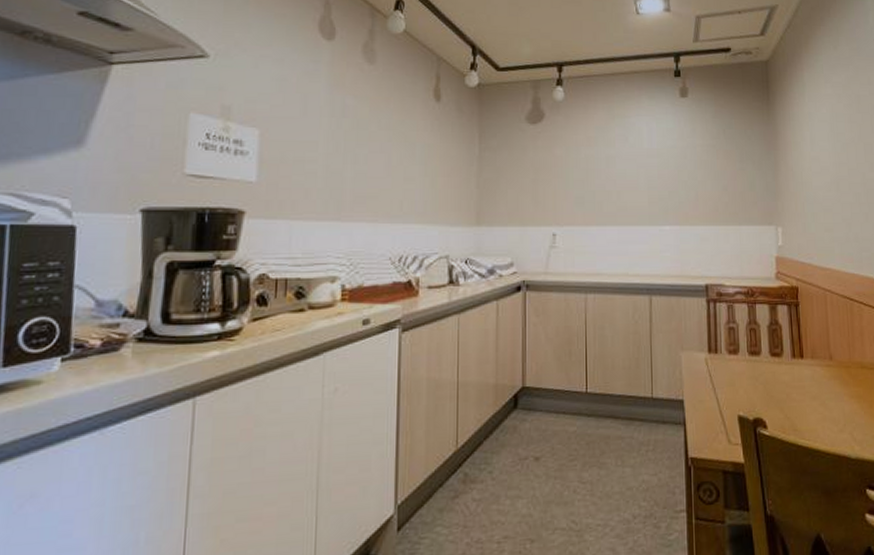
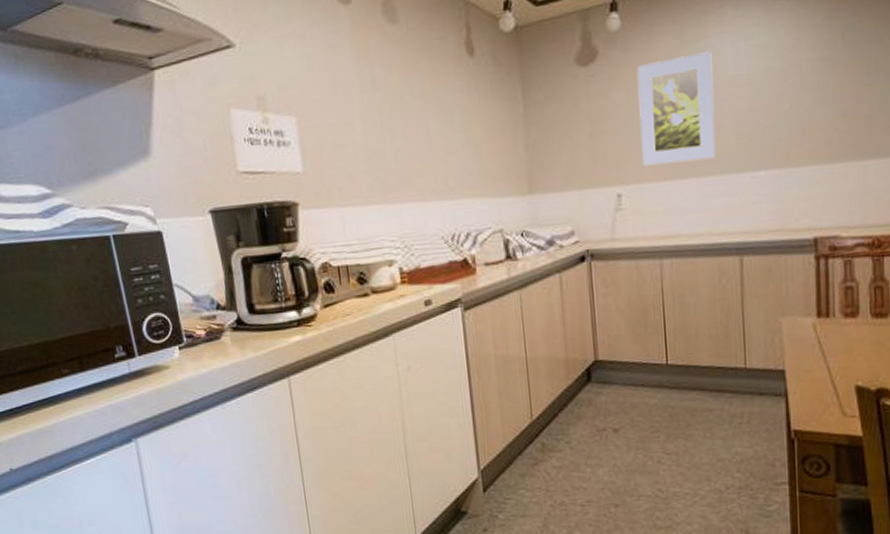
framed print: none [575,127,633,212] -> present [637,51,715,166]

